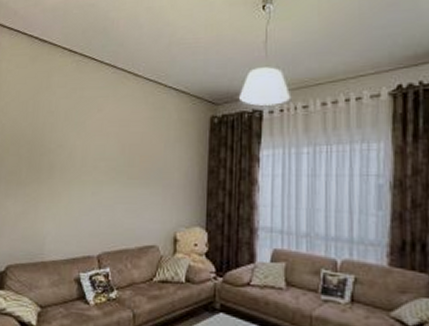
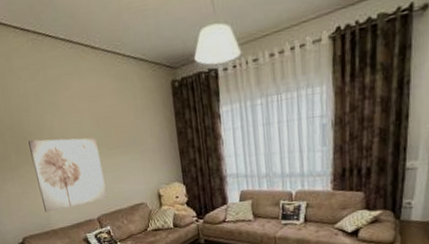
wall art: none [40,158,118,240] -> present [28,138,107,213]

